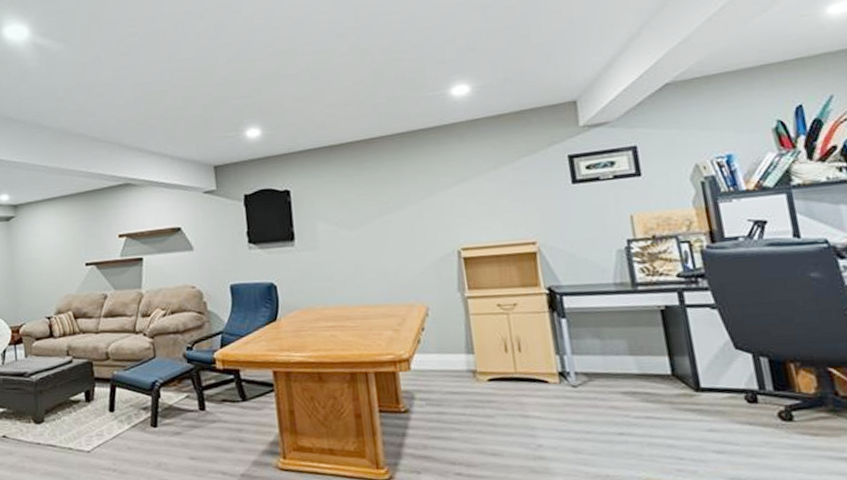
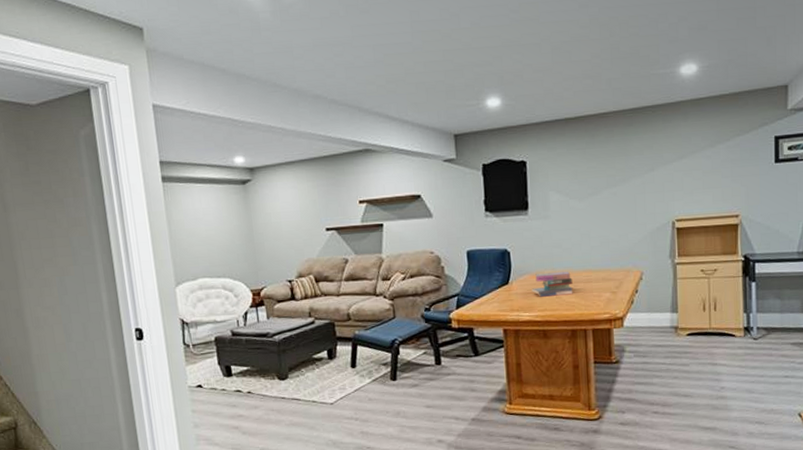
books: none [302,307,350,335] -> present [532,271,573,297]

